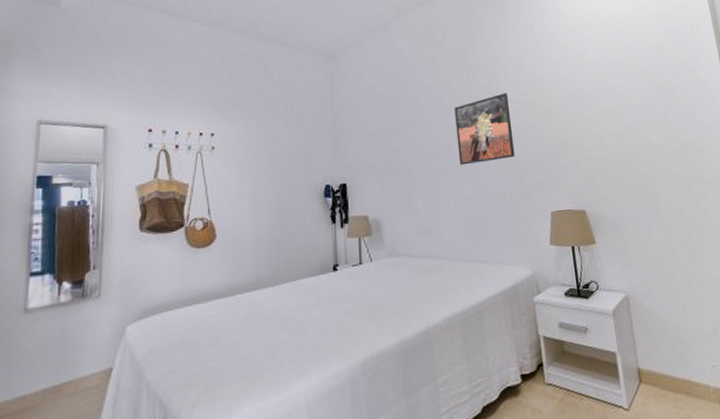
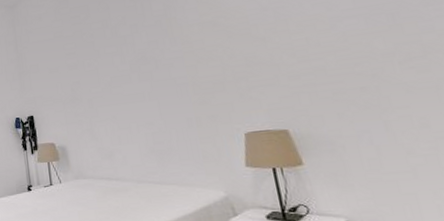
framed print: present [454,93,515,165] -> none [130,16,200,92]

